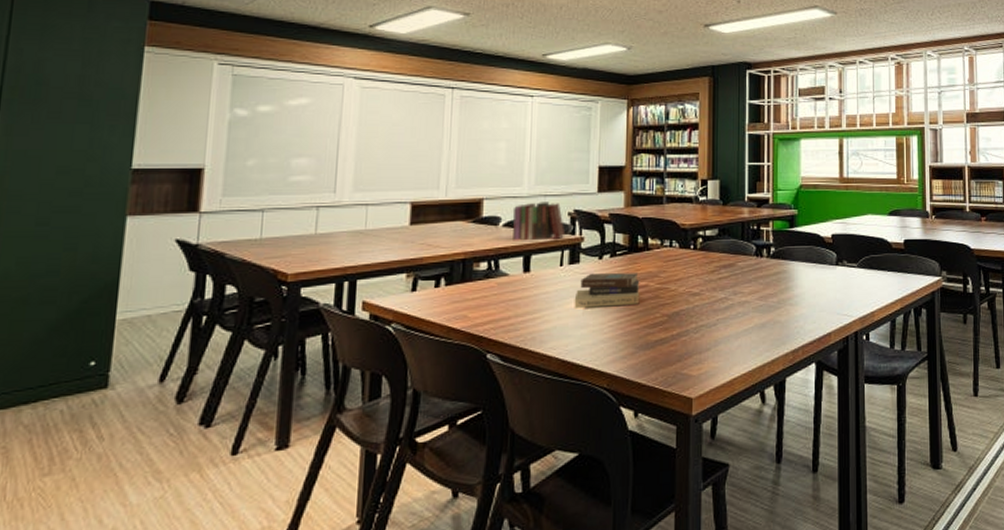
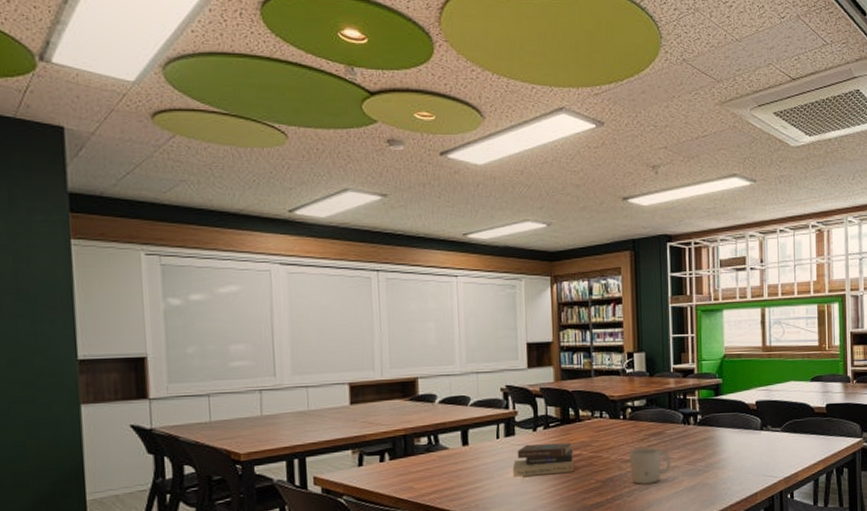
books: present [512,202,566,241] -> none [447,378,500,417]
mug: none [698,280,742,321] -> present [629,447,672,485]

